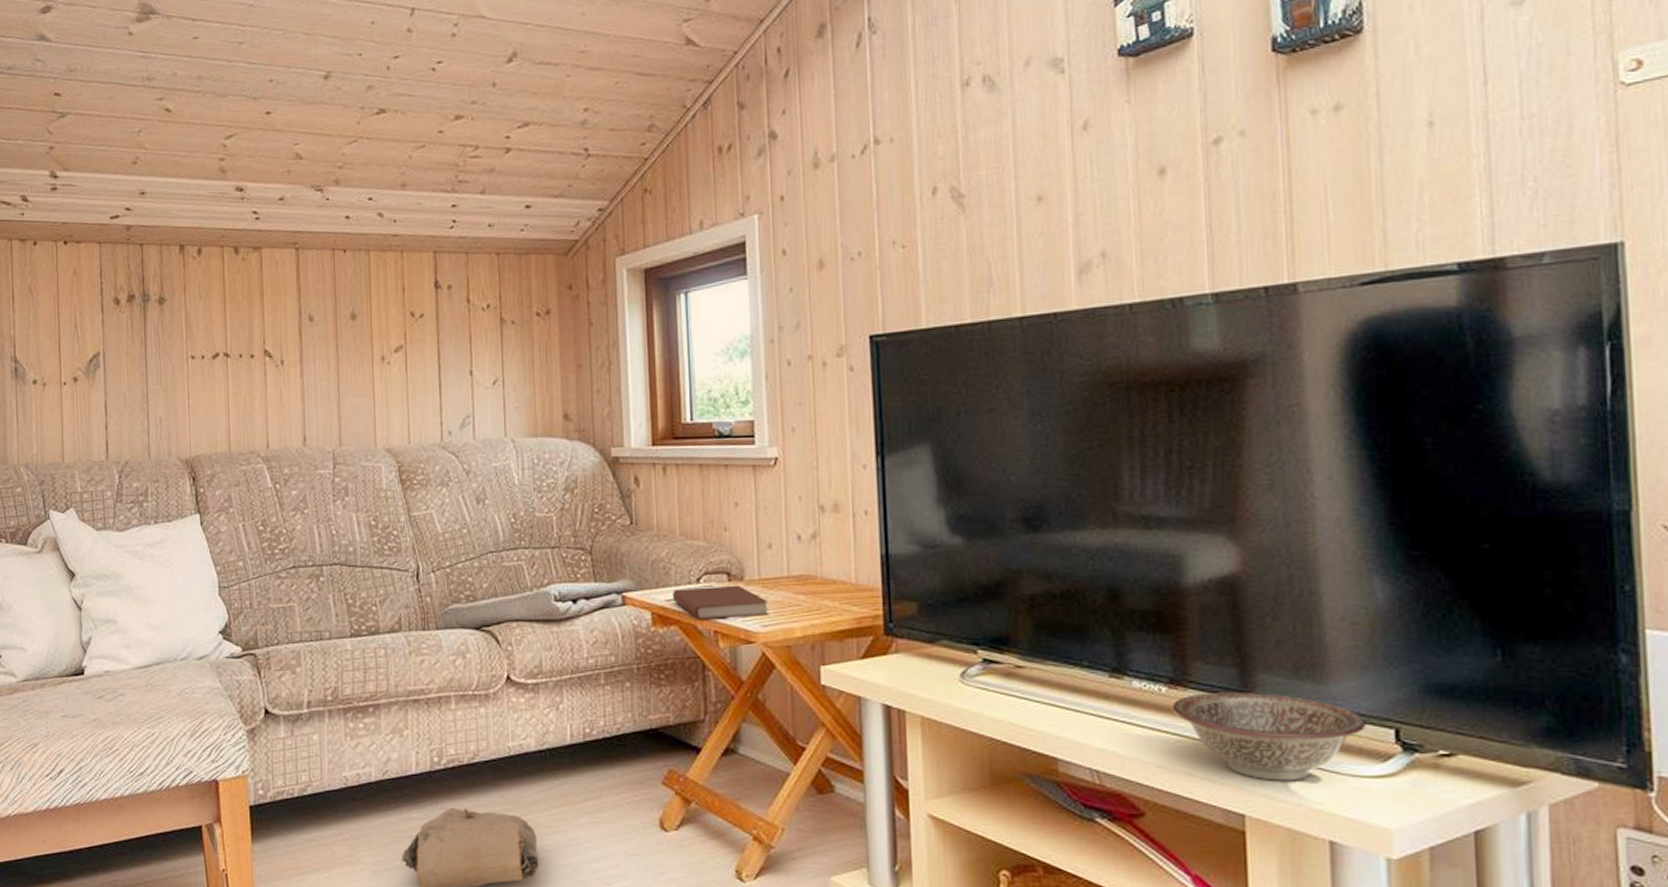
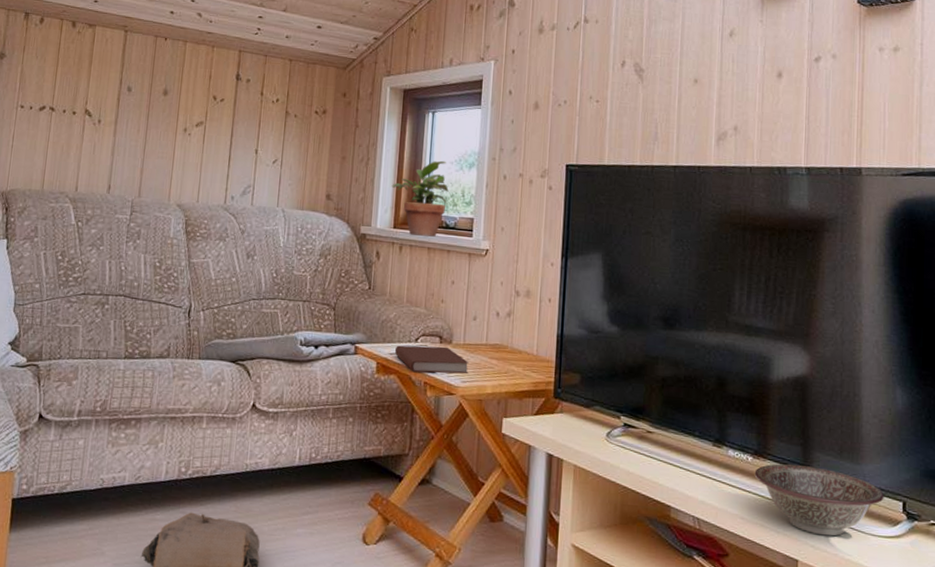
potted plant: none [643,352,718,451] -> present [391,160,449,237]

